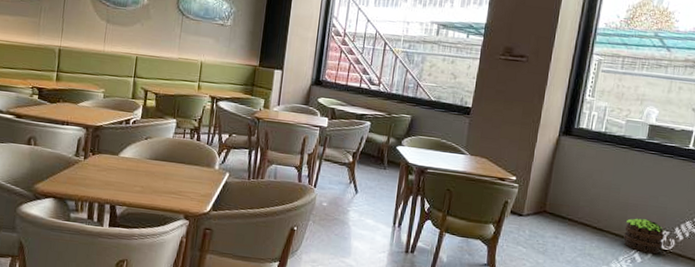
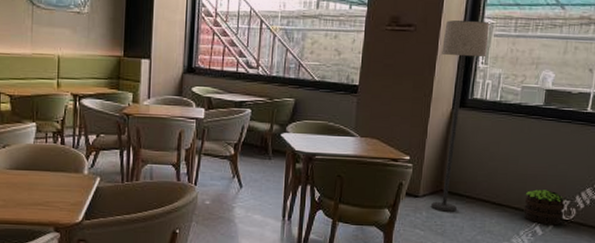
lamp: none [533,54,598,233] -> present [430,20,490,212]

